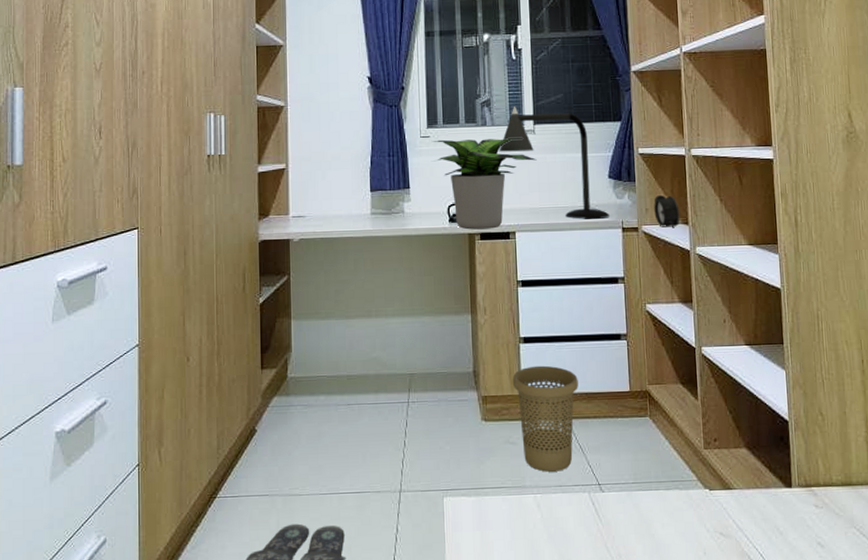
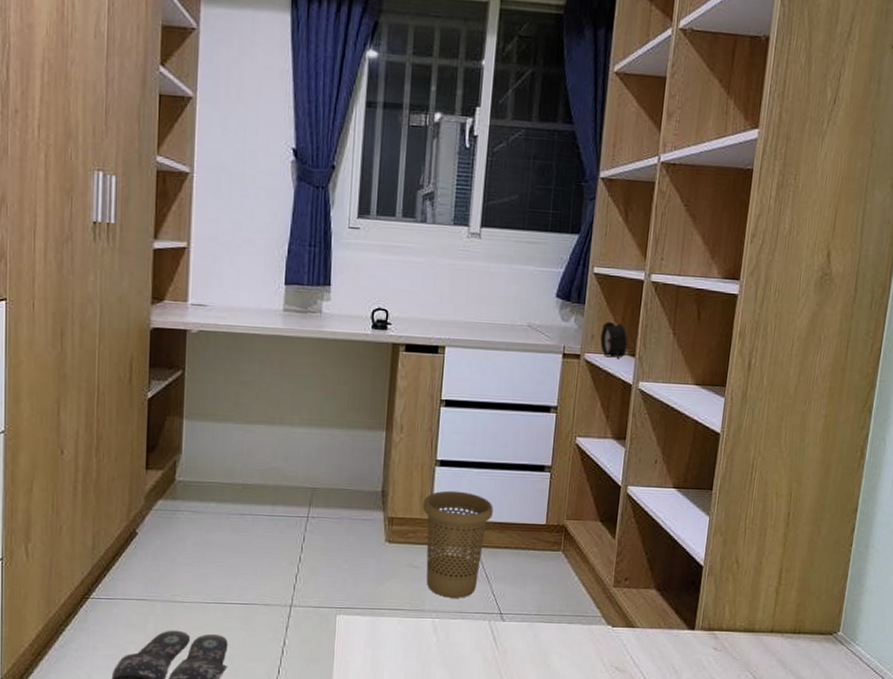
potted plant: present [431,138,537,230] -> none [359,233,479,341]
desk lamp: present [499,105,609,219] -> none [437,202,551,341]

